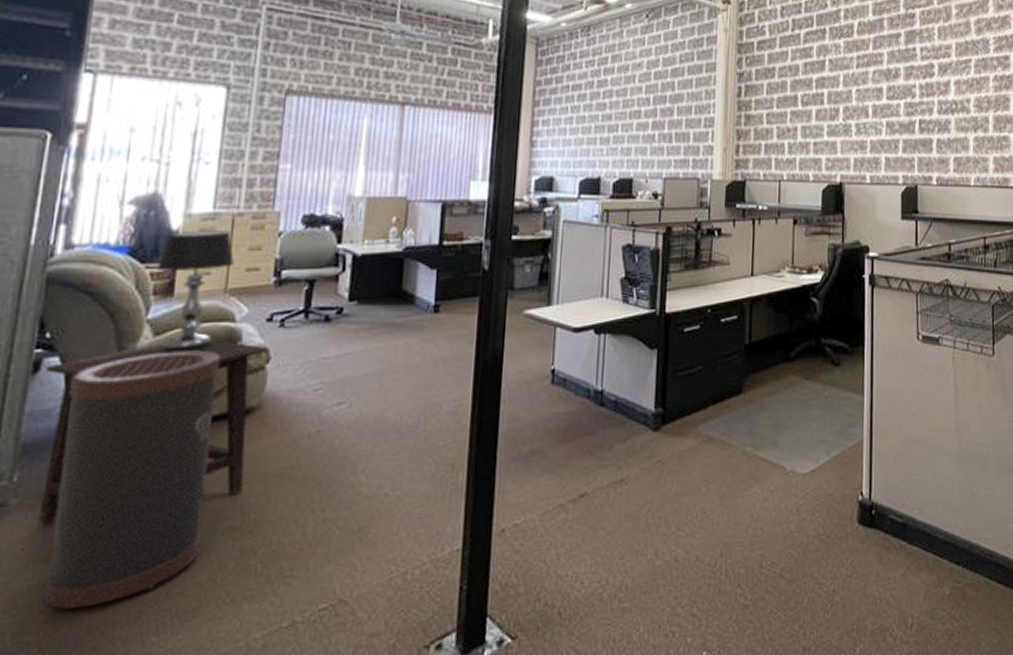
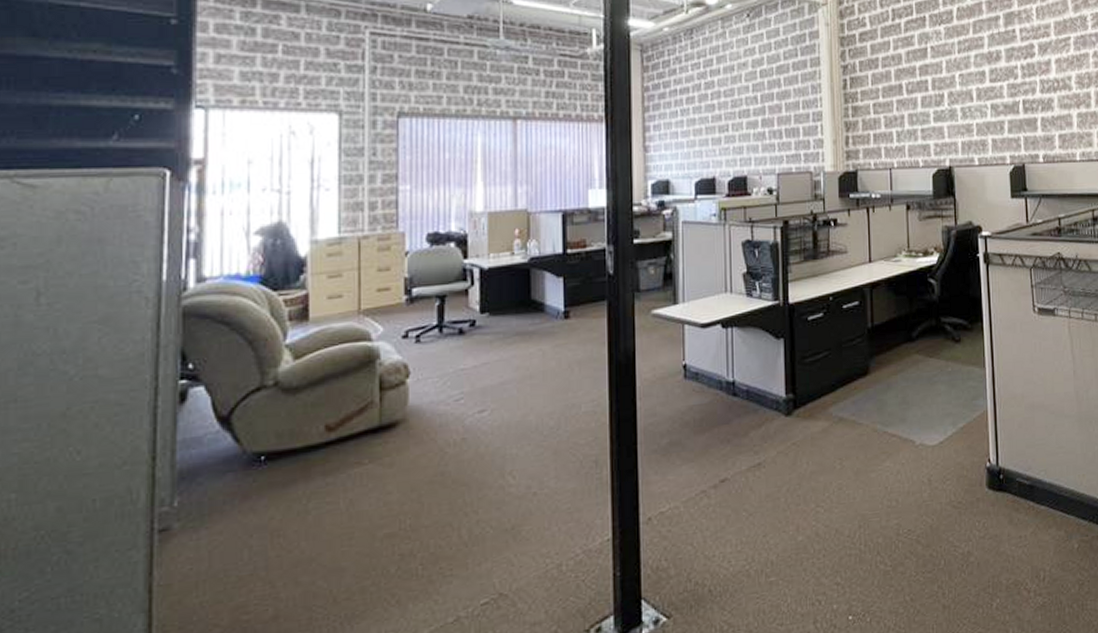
side table: present [37,339,269,528] -> none [192,359,407,548]
trash can: present [43,350,220,609] -> none [216,370,362,622]
table lamp: present [156,230,234,352] -> none [289,254,364,374]

